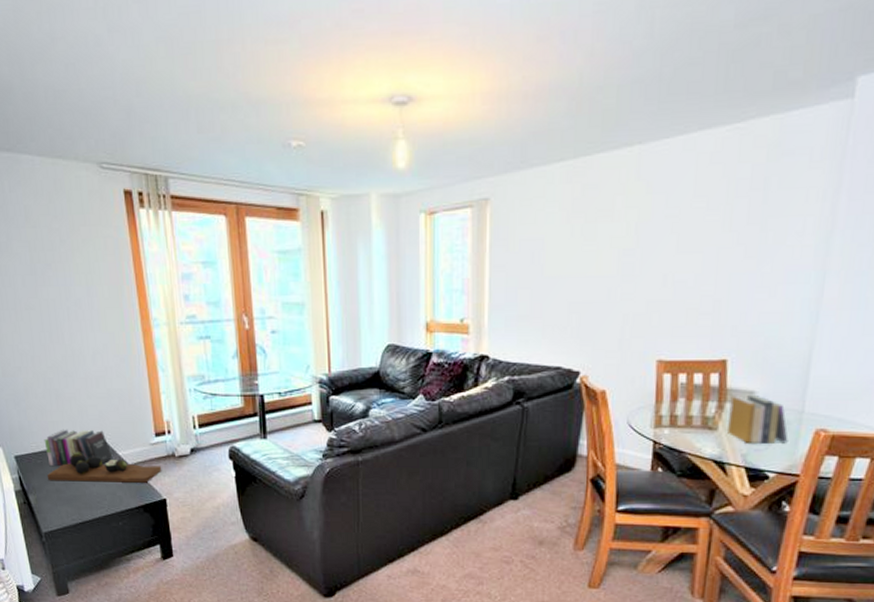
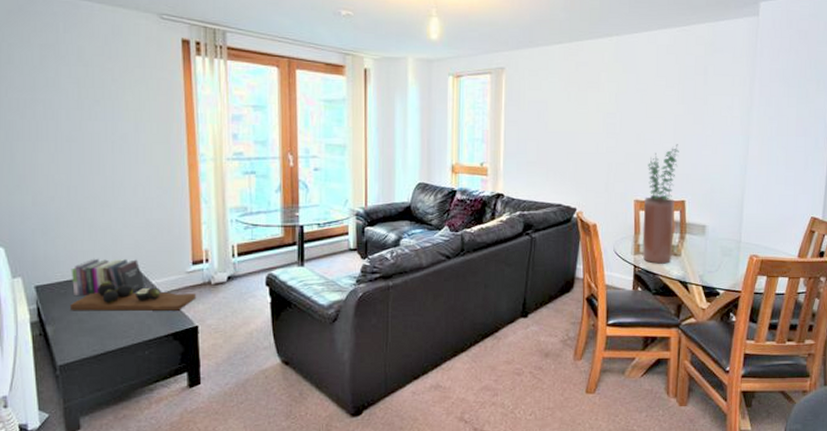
vase: none [665,286,722,440] -> present [642,144,679,264]
books: present [727,396,788,445] -> none [687,229,732,268]

